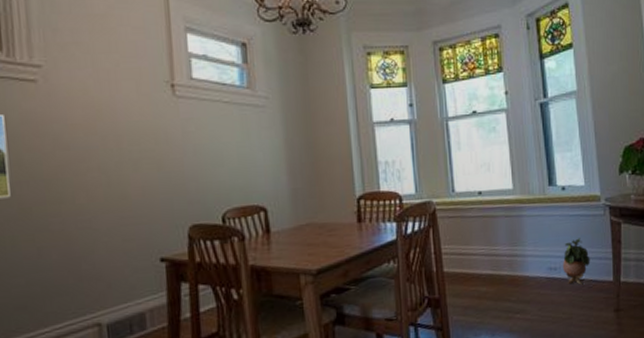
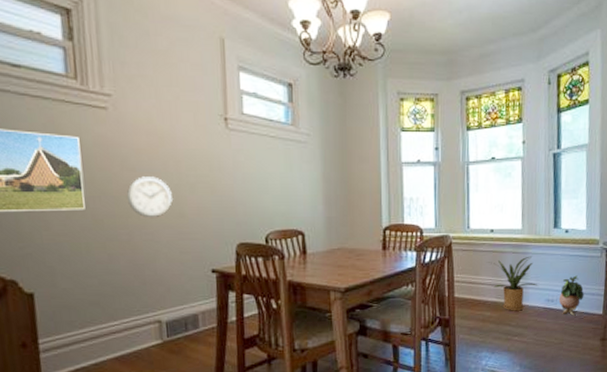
wall clock: none [60,154,113,203] -> present [127,176,172,218]
house plant: none [478,218,539,285] -> present [487,256,539,311]

